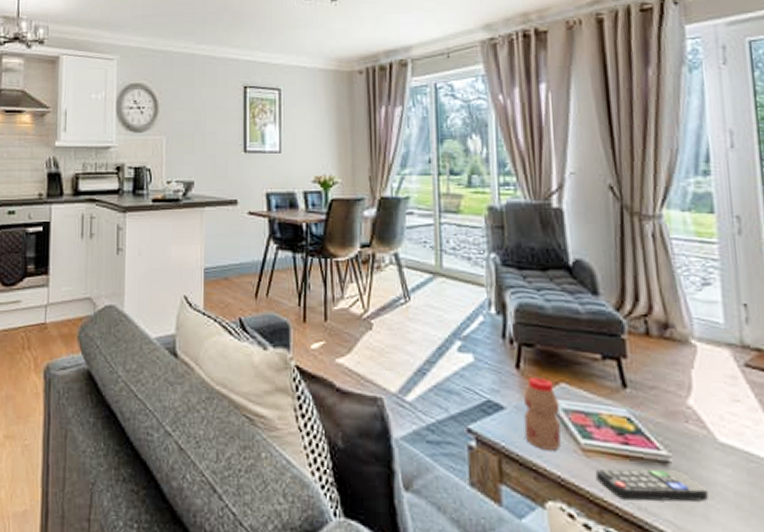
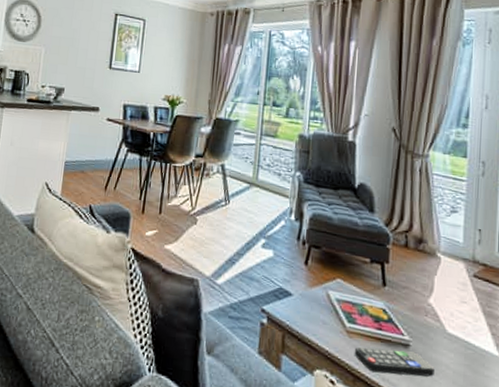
bottle: present [523,376,561,450] -> none [305,272,335,331]

